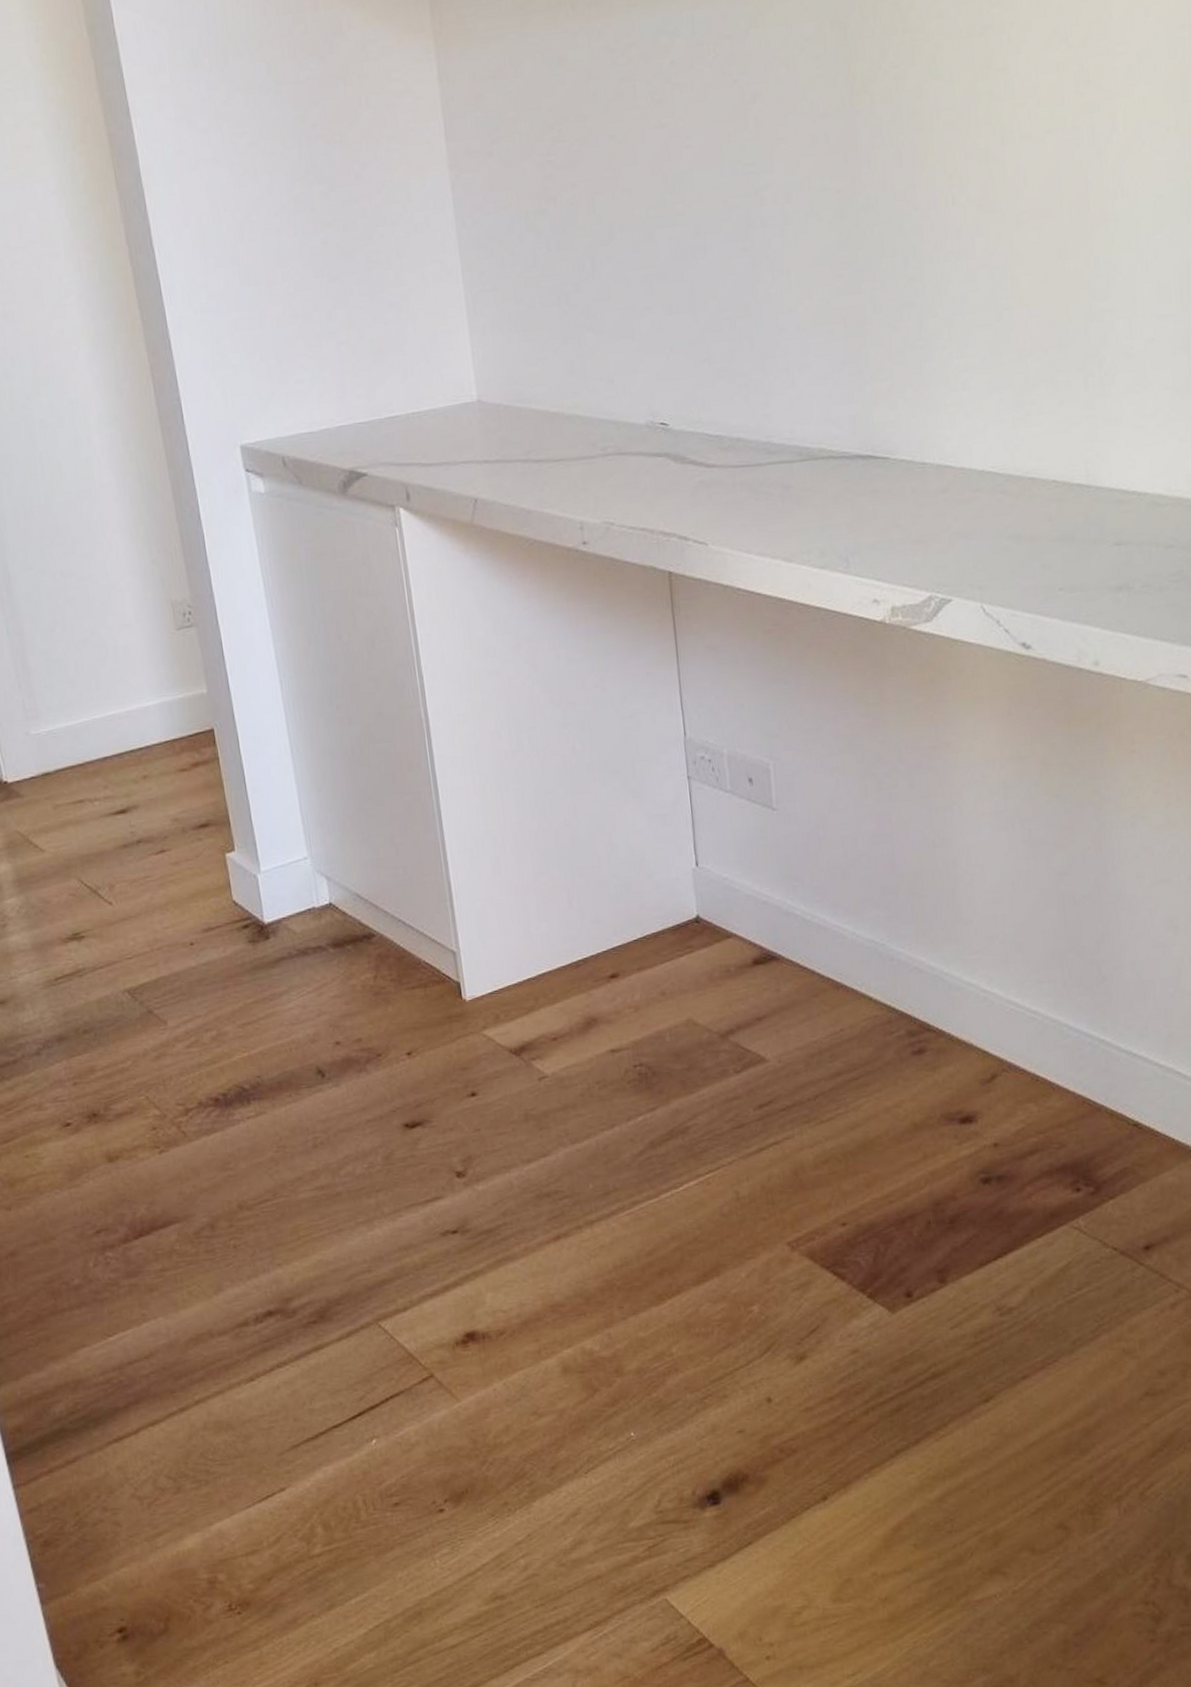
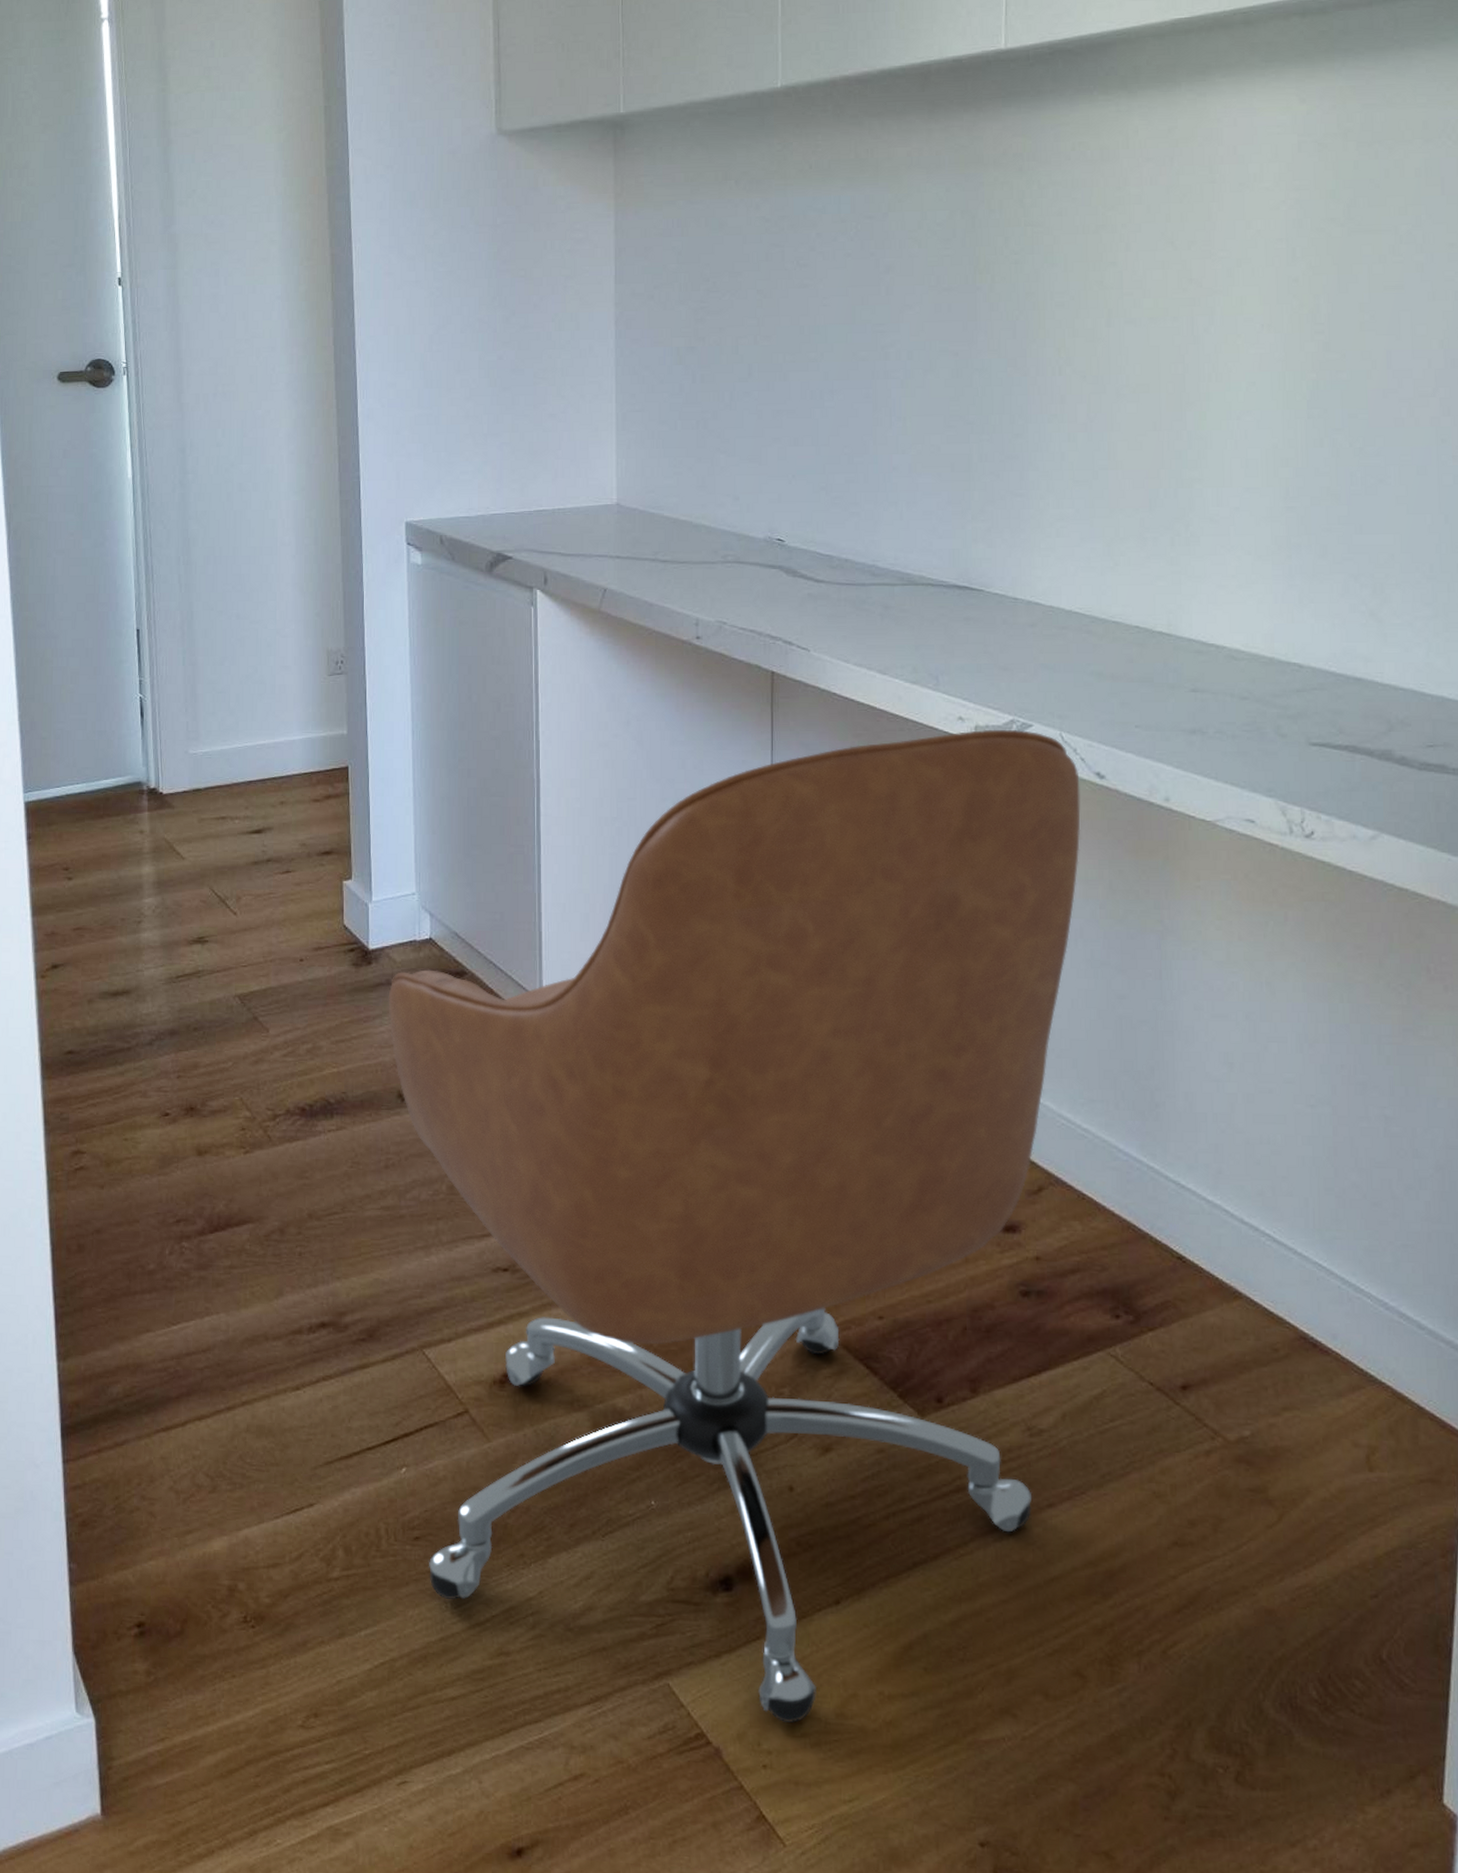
chair: none [292,606,1011,1616] -> present [388,729,1081,1724]

